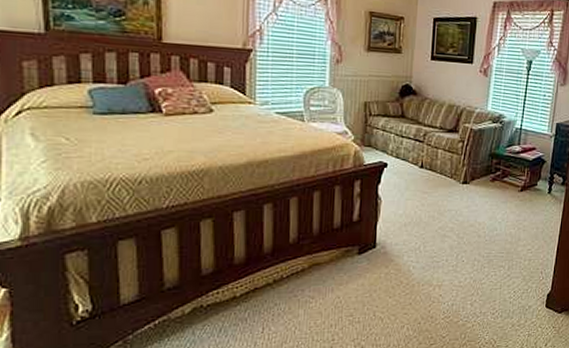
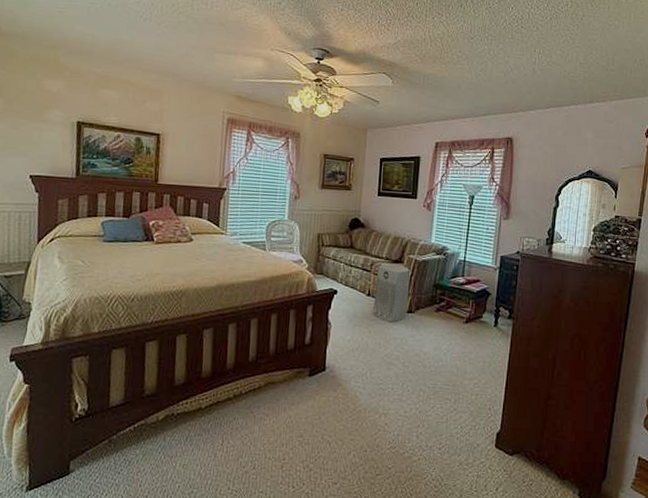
air purifier: none [425,134,465,194] -> present [372,264,410,322]

